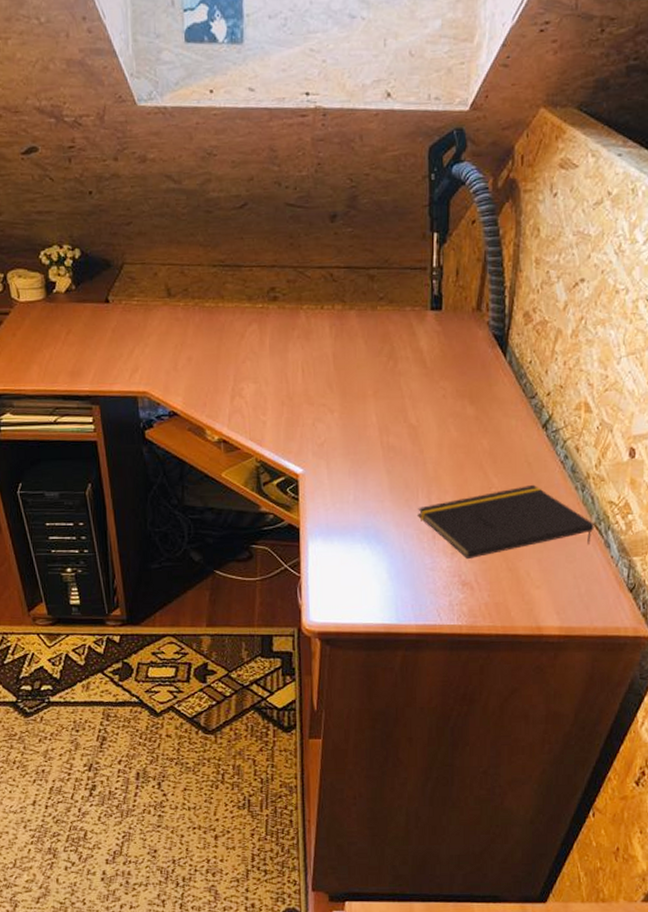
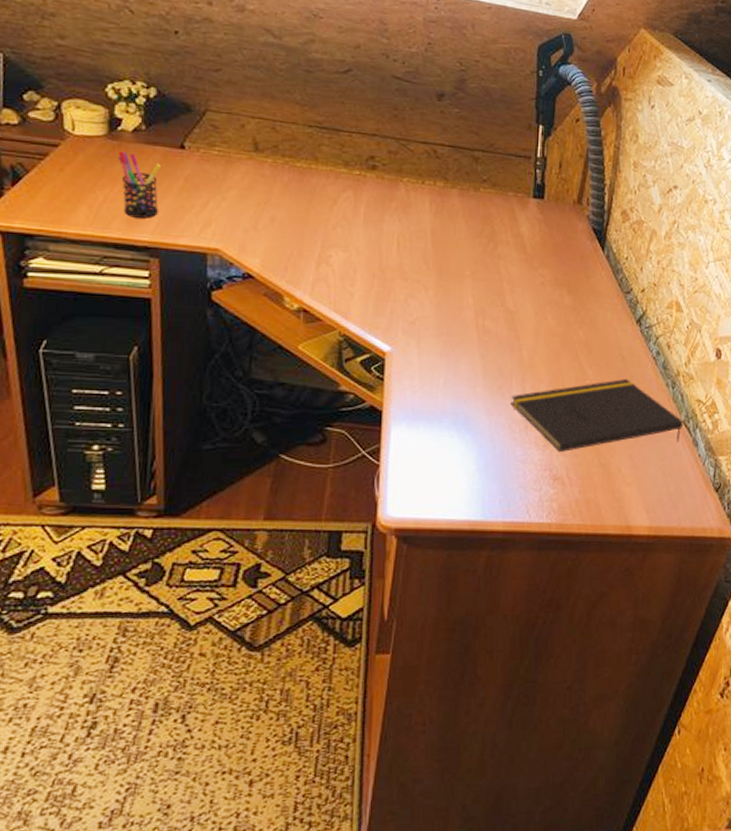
pen holder: none [56,312,95,371] -> present [117,151,162,219]

